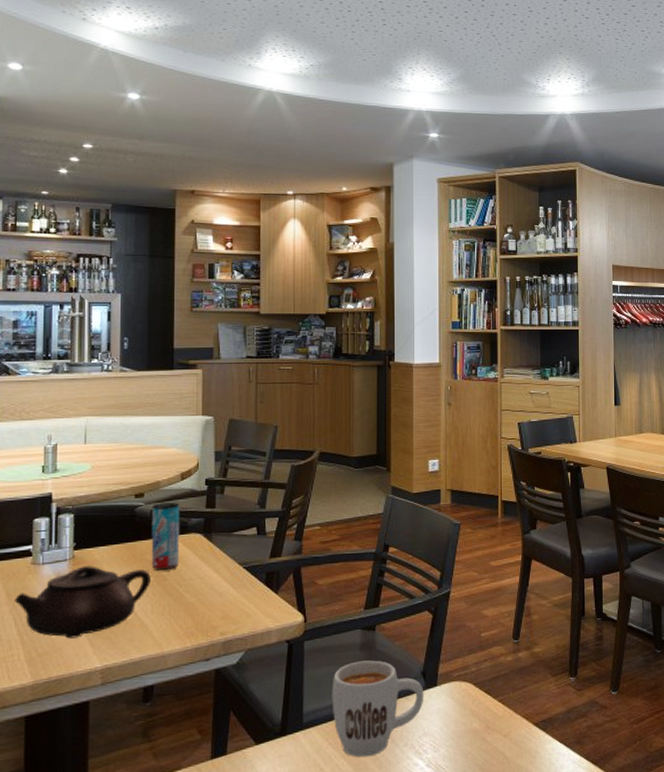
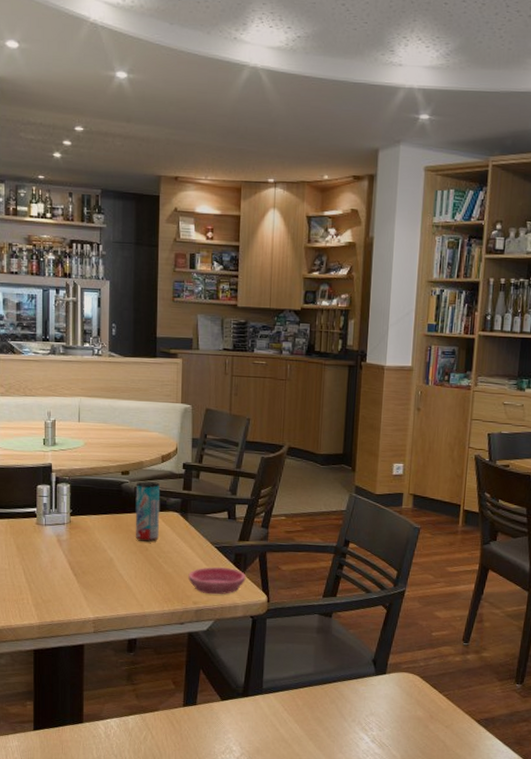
teapot: present [13,566,151,639] -> none [22,530,135,591]
saucer: none [214,589,280,622] -> present [188,567,246,595]
coffee cup: present [332,660,424,758] -> none [289,642,374,726]

